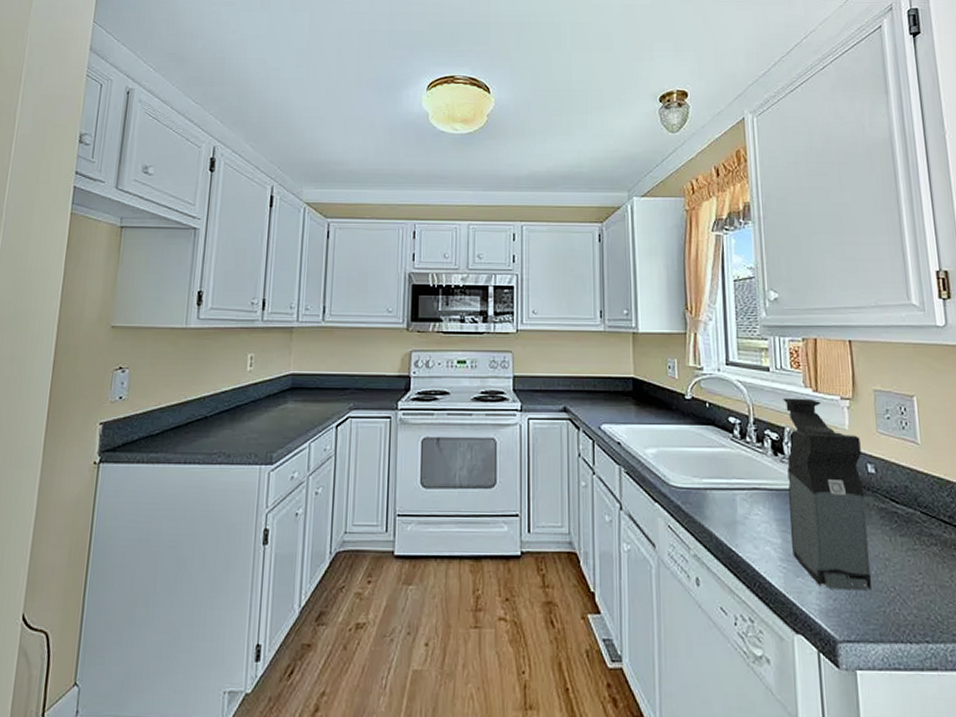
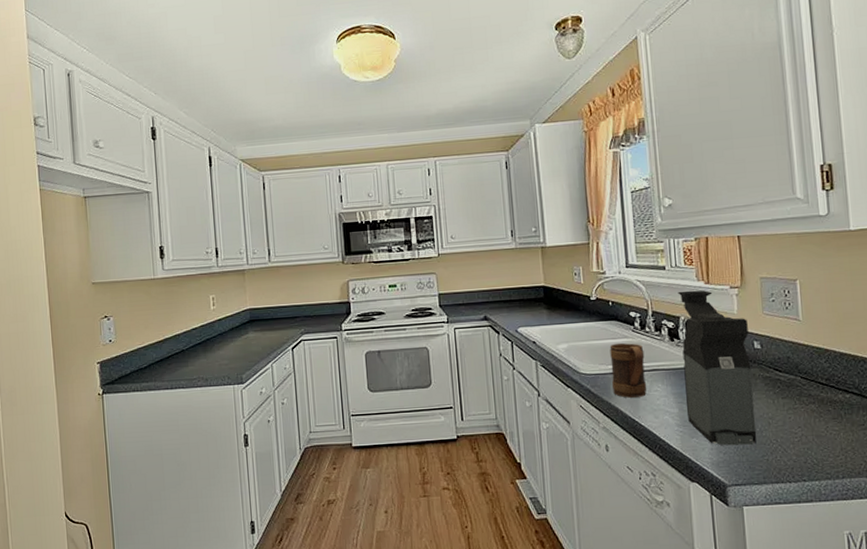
mug: none [705,454,747,521] -> present [609,343,647,398]

